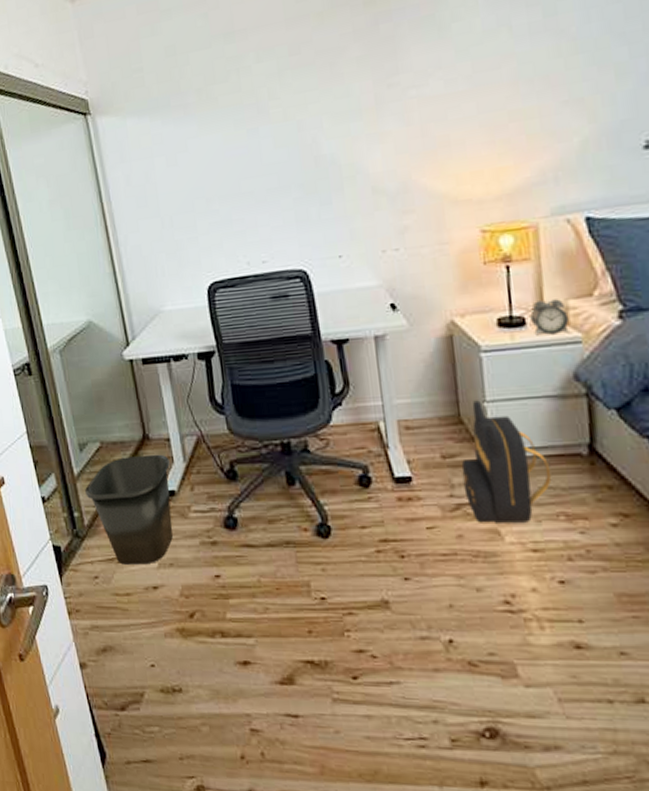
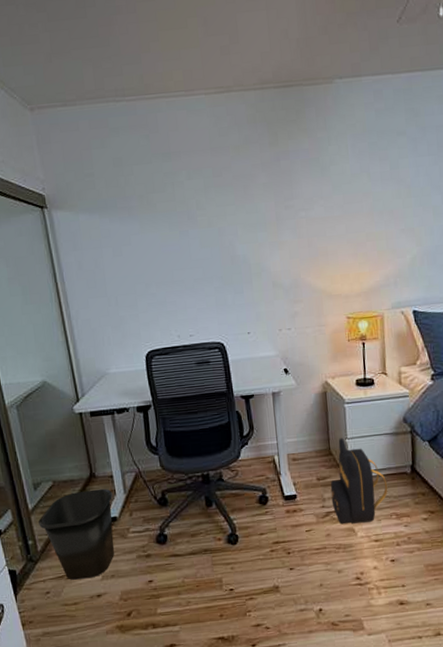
alarm clock: present [530,299,570,336] -> none [377,366,402,392]

